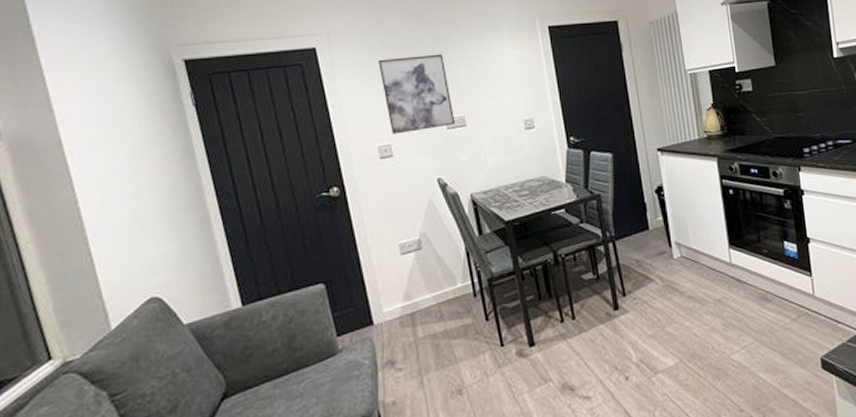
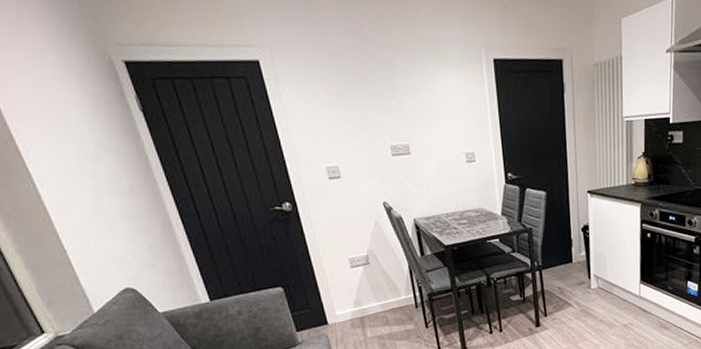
wall art: present [377,54,455,134] -> none [322,78,400,157]

